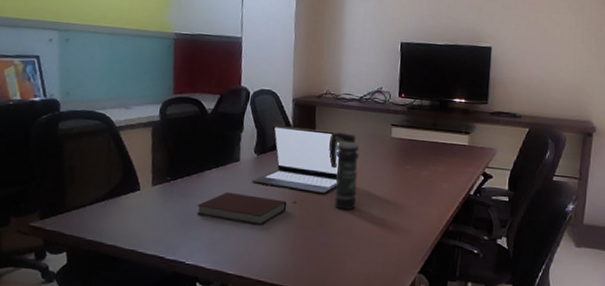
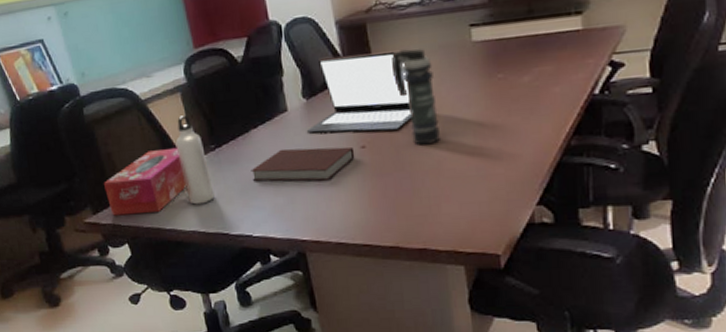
tissue box: none [58,171,138,228] -> present [103,147,187,216]
water bottle: none [135,147,161,227] -> present [175,115,215,205]

